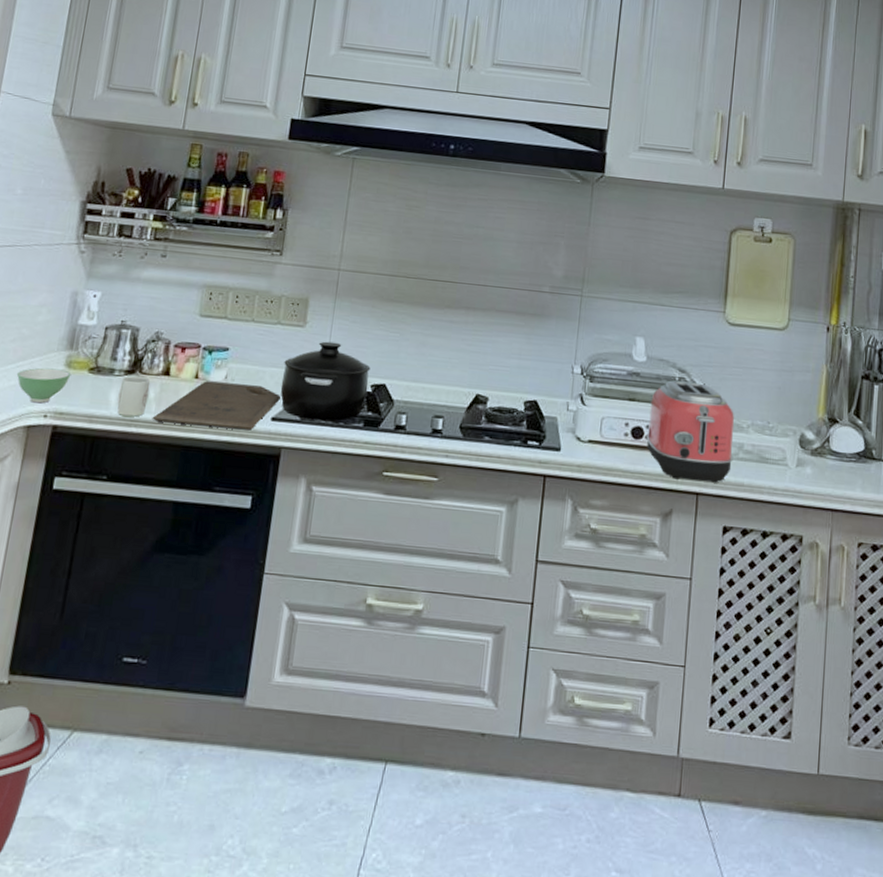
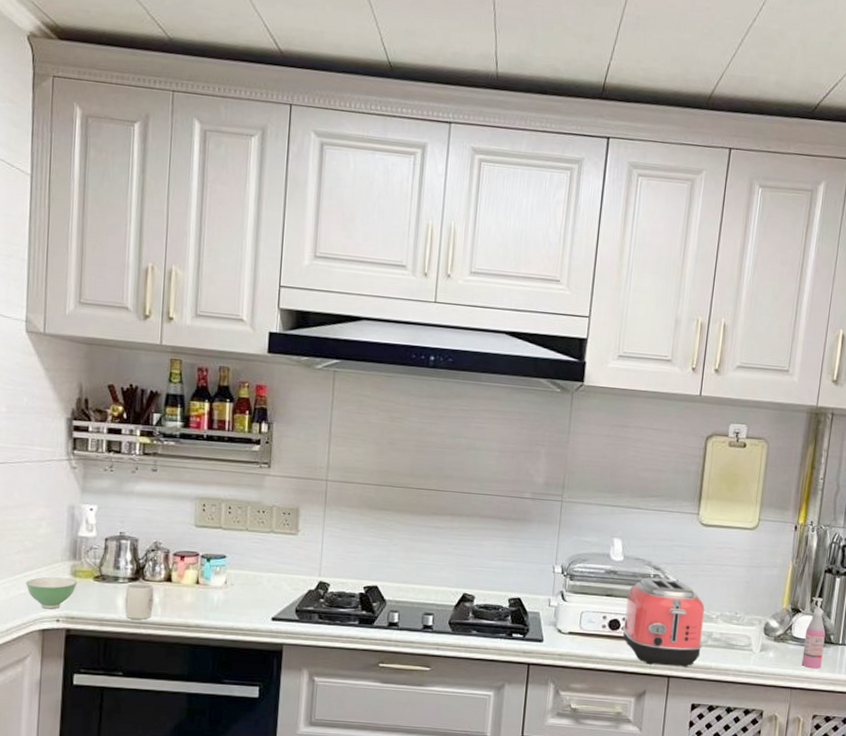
cutting board: present [152,381,281,430] -> none [159,586,279,630]
saucepan: present [280,341,371,421] -> none [278,548,362,619]
soap dispenser: none [842,406,867,489] -> present [801,597,826,669]

